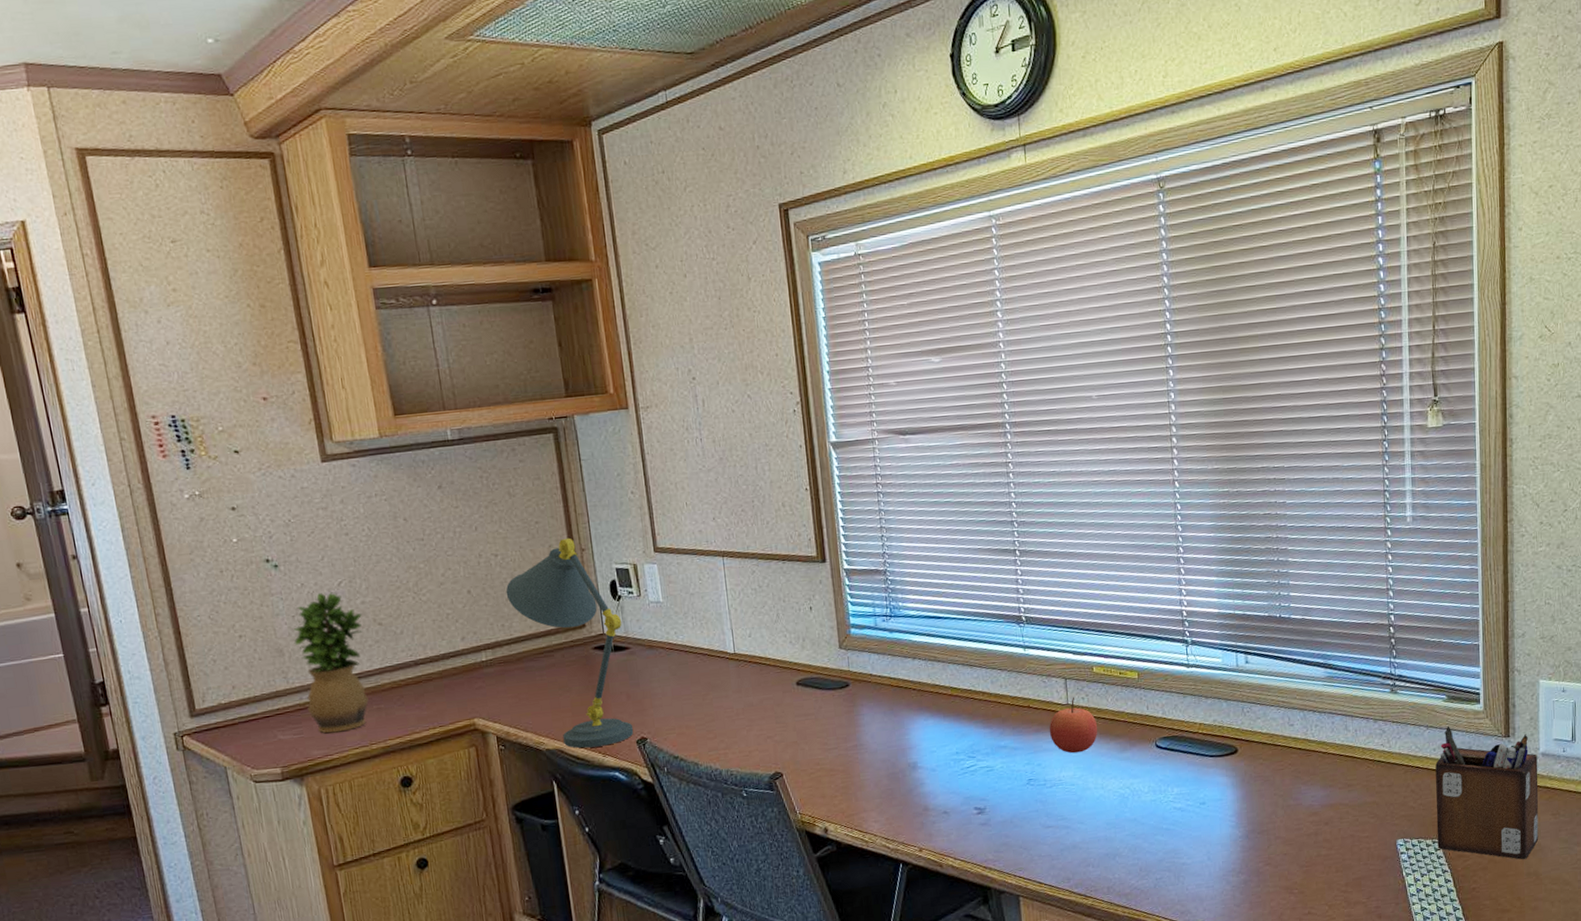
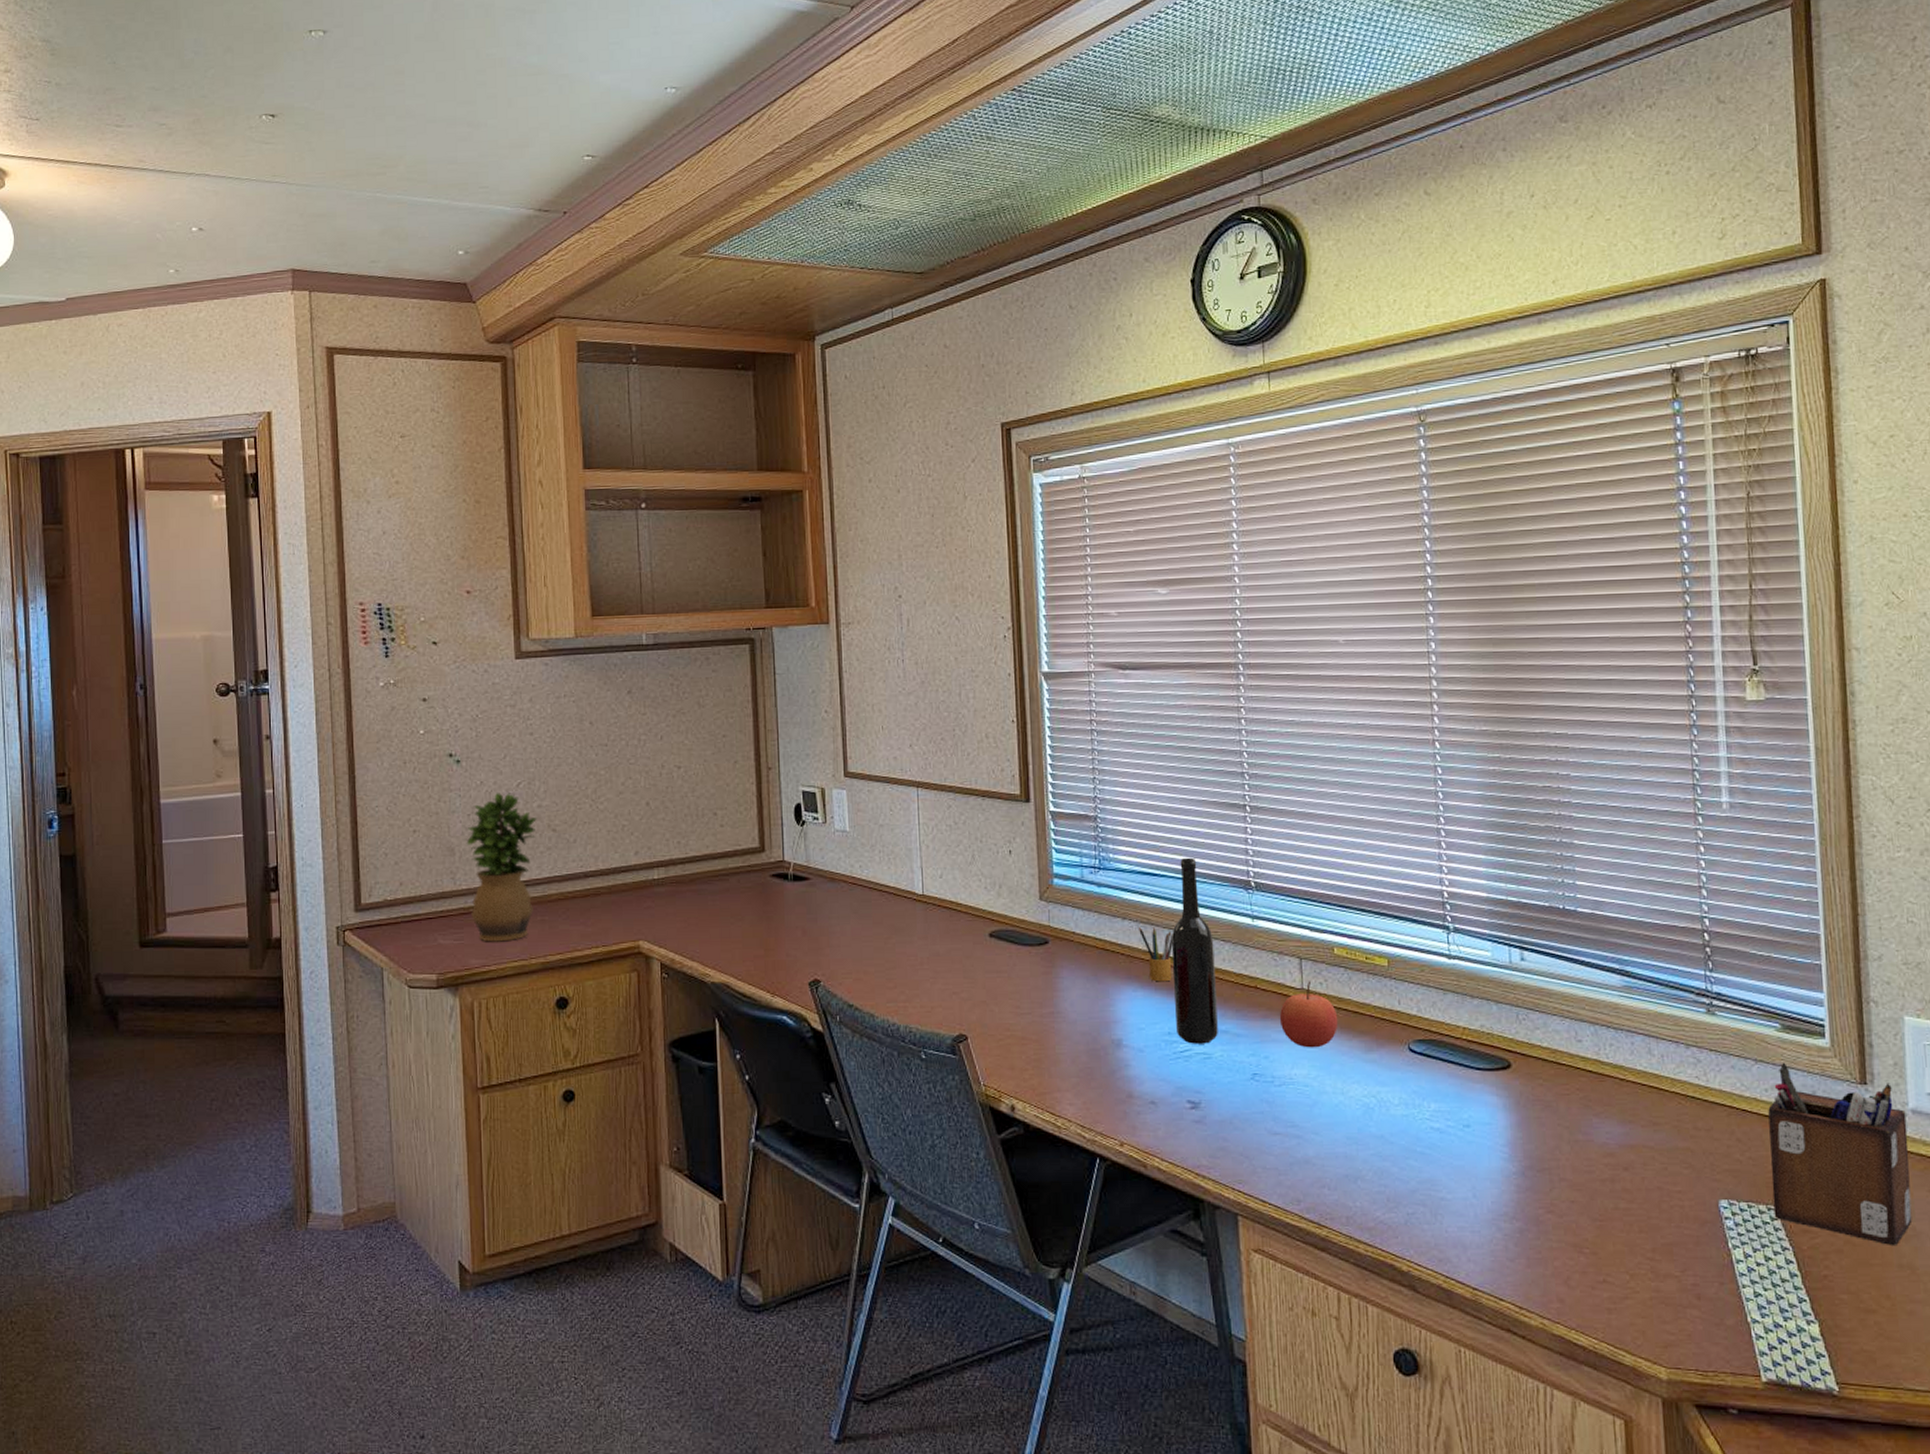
desk lamp: present [505,537,634,749] -> none [685,754,807,985]
pencil box: none [927,663,958,711] -> present [1139,926,1174,982]
bottle: none [956,600,998,760] -> present [1171,857,1218,1044]

